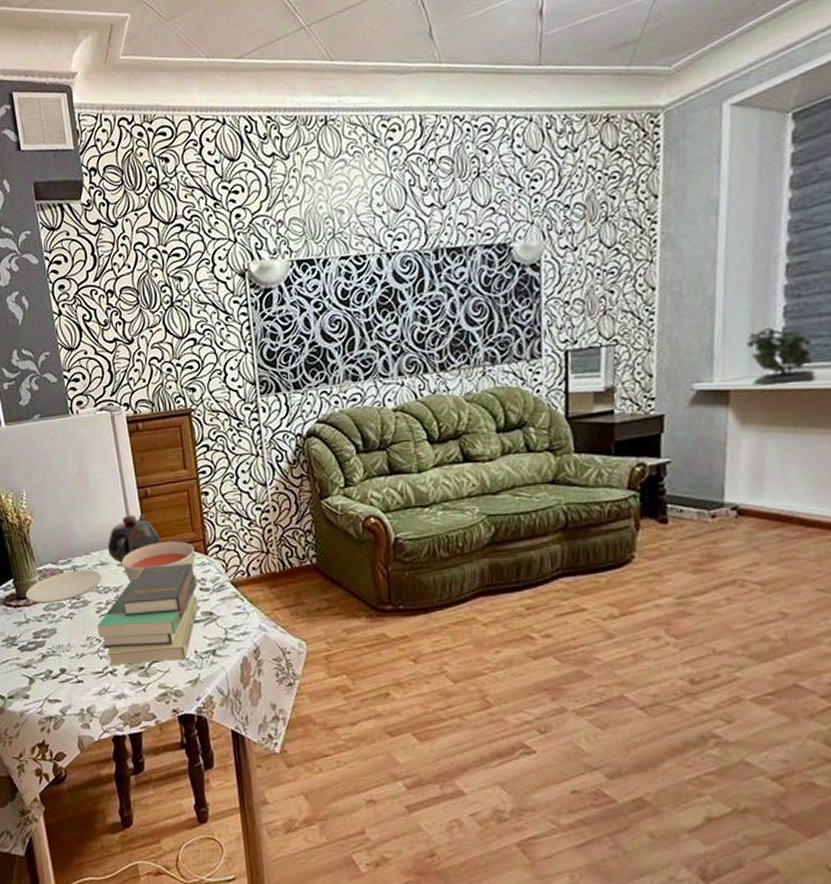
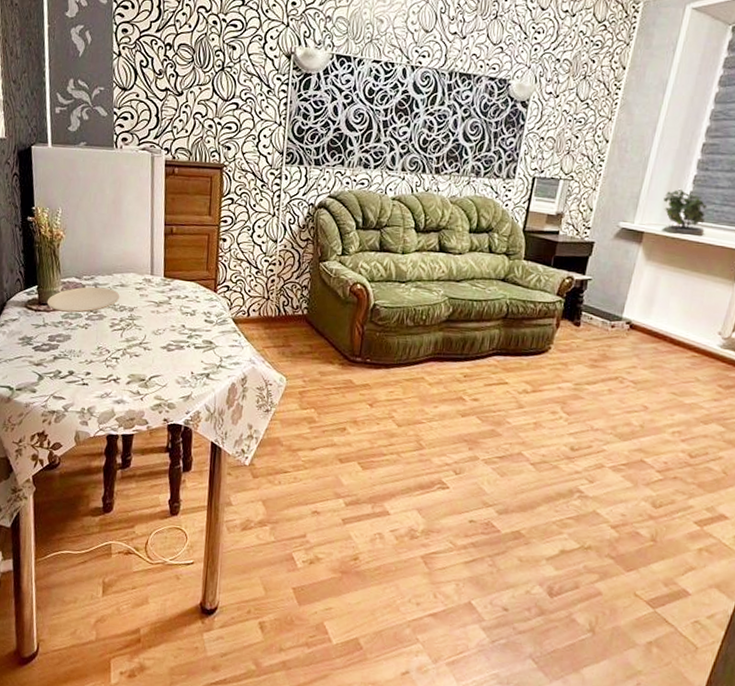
books: present [97,563,199,665] -> none [108,294,204,378]
teapot: present [108,514,160,563] -> none [129,246,178,288]
bowl: present [121,541,195,582] -> none [139,275,206,306]

